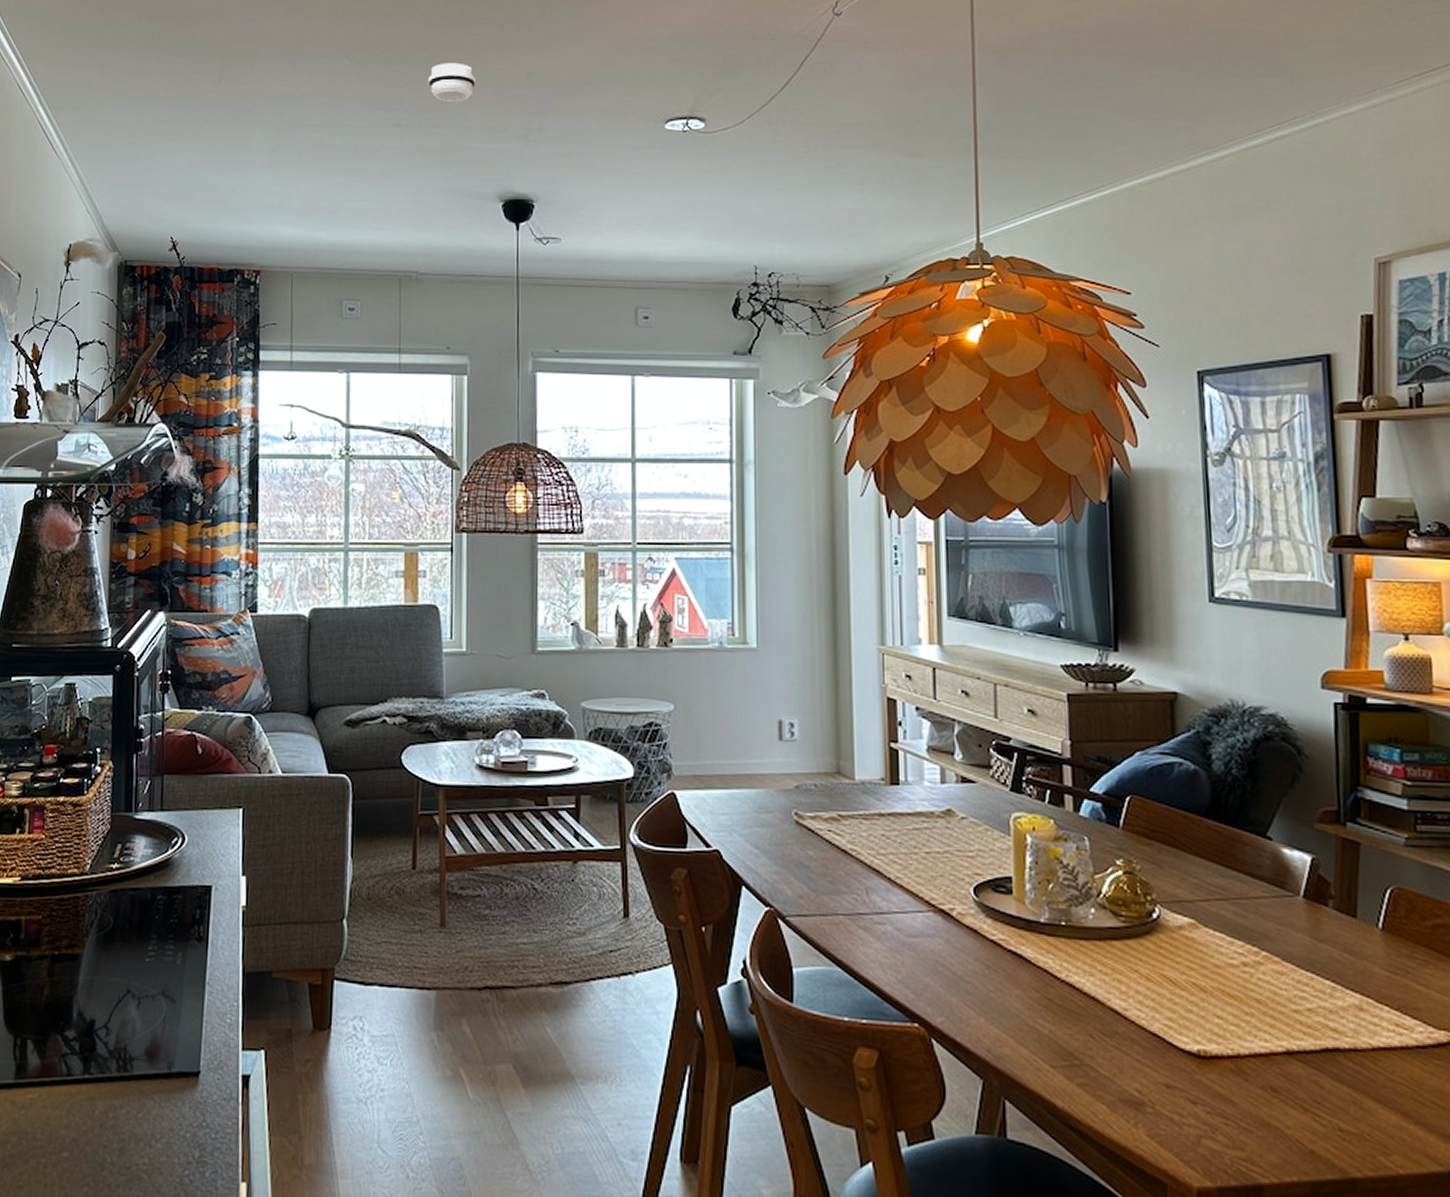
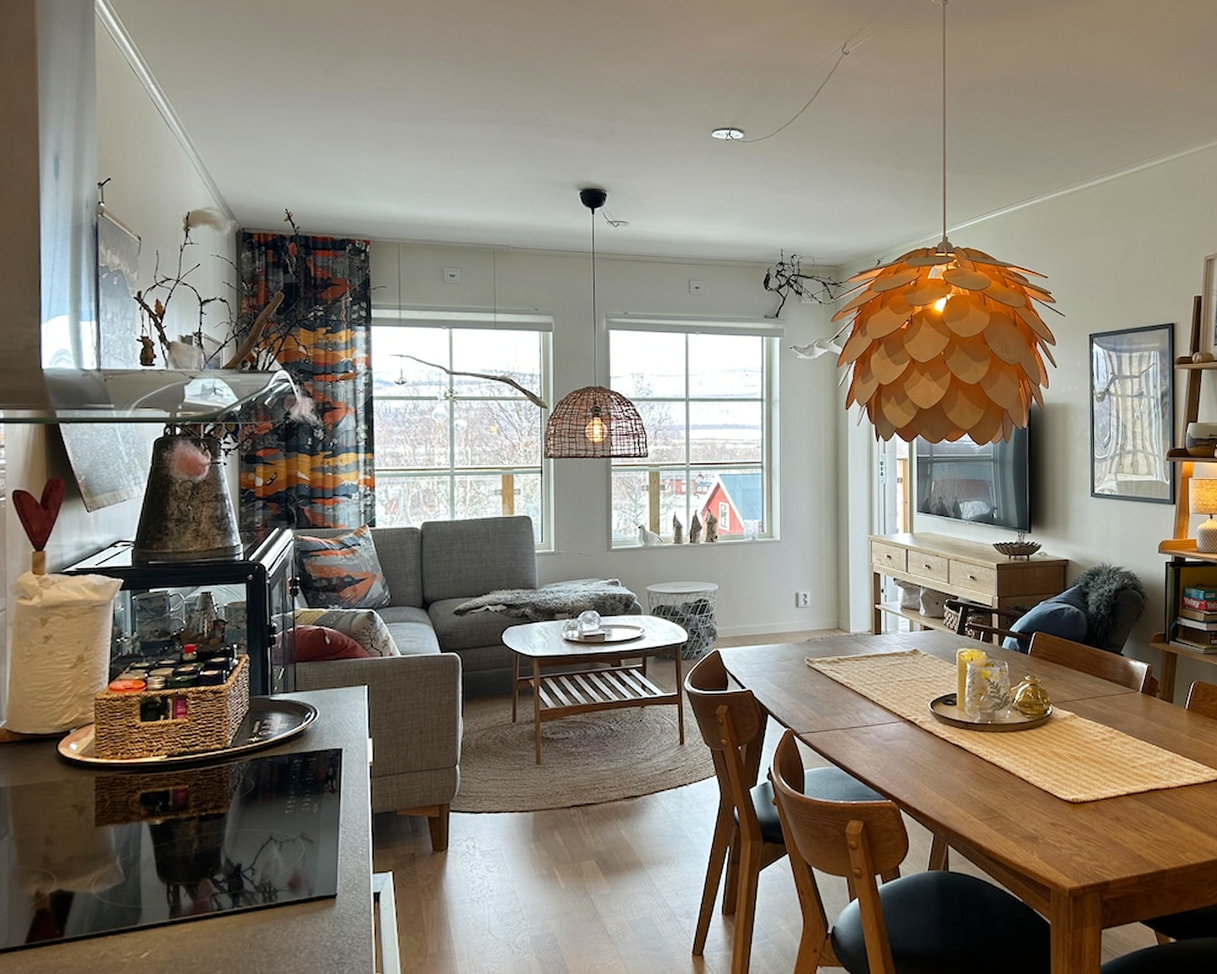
smoke detector: present [428,63,475,103] -> none [516,71,556,105]

